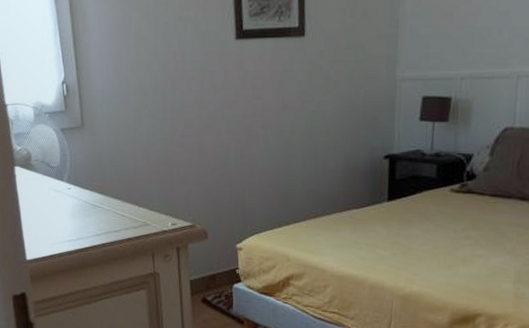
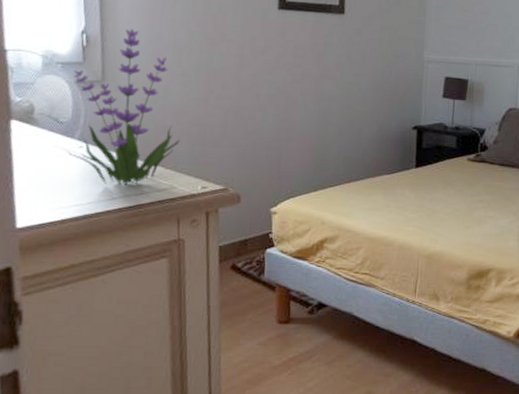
plant: none [58,75,150,223] -> present [67,29,180,186]

